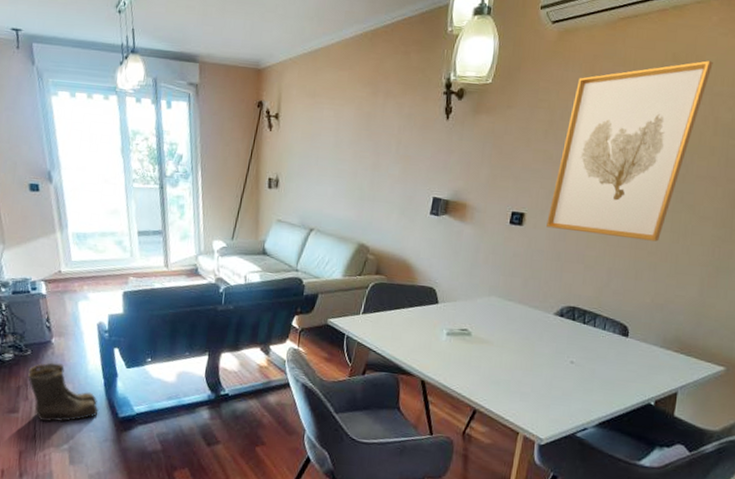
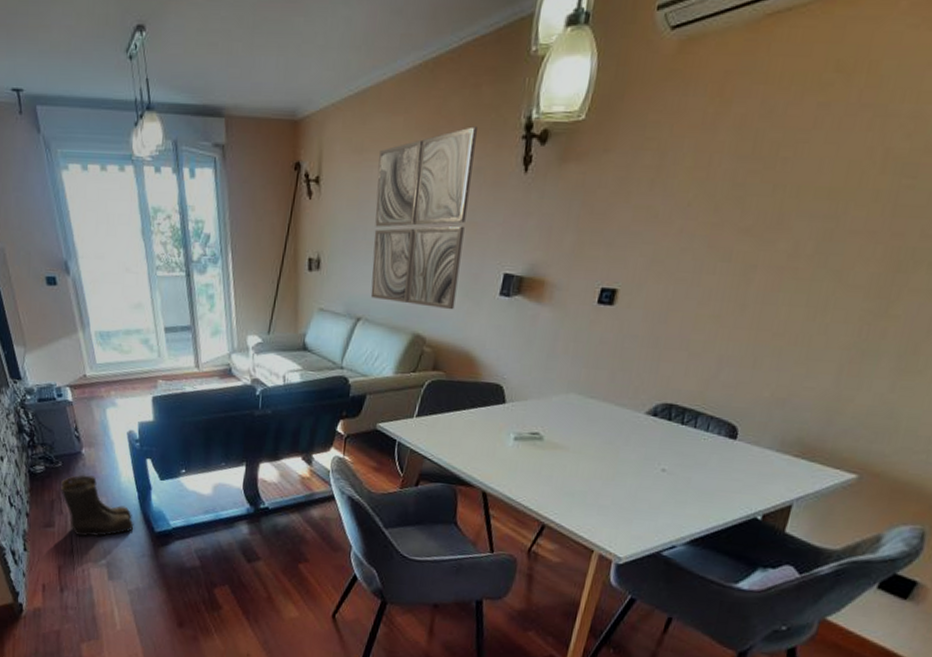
wall art: none [322,82,408,225] -> present [370,126,477,310]
wall art: present [546,60,713,242] -> none [644,67,893,320]

